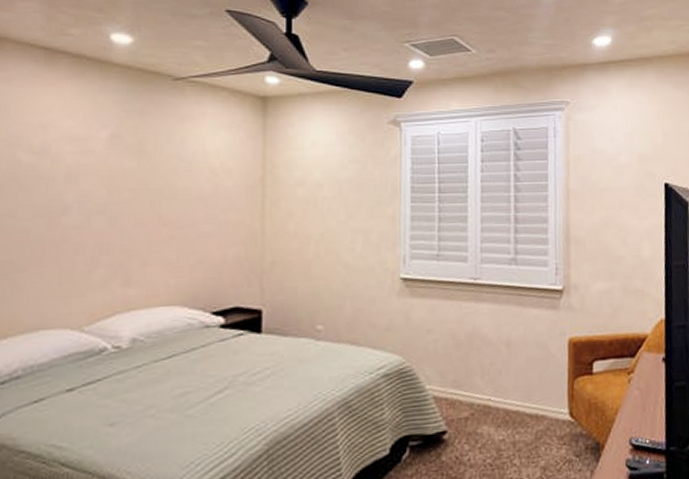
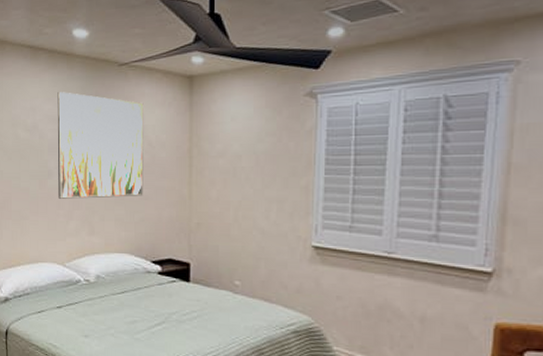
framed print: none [77,106,205,241] -> present [57,92,144,199]

